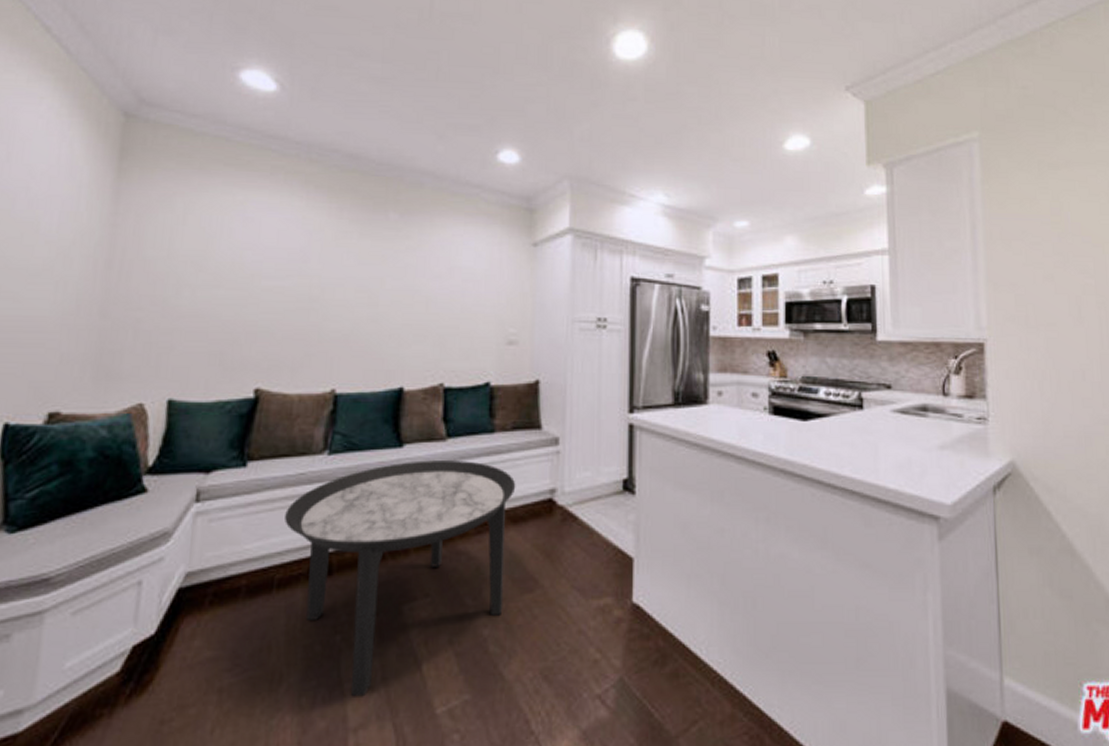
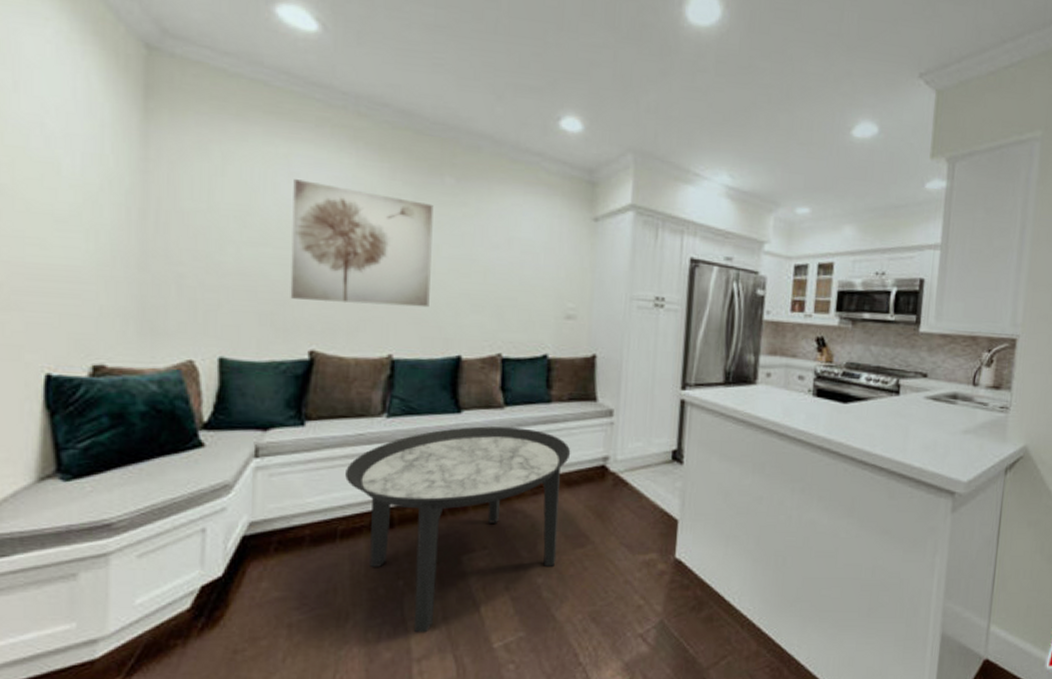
wall art: none [239,224,378,340] -> present [290,179,434,308]

